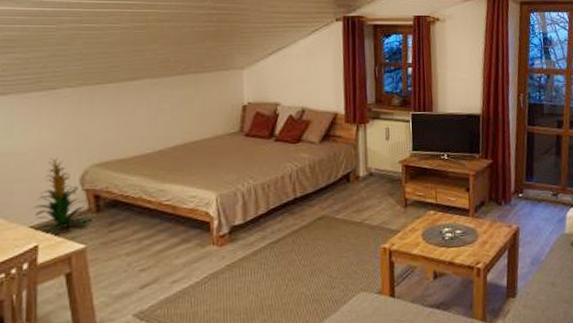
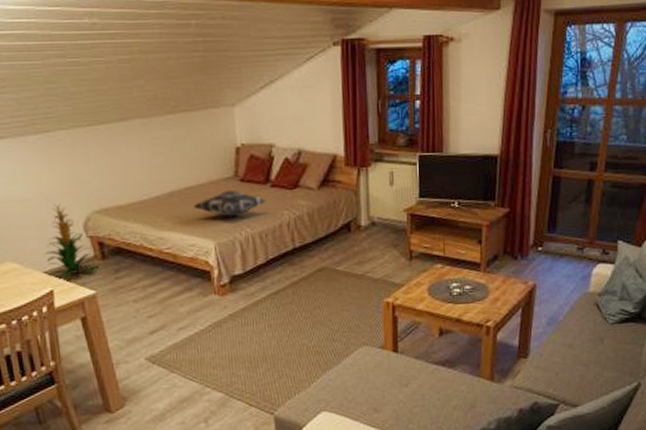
decorative pillow: none [197,143,270,170] -> present [193,189,267,217]

